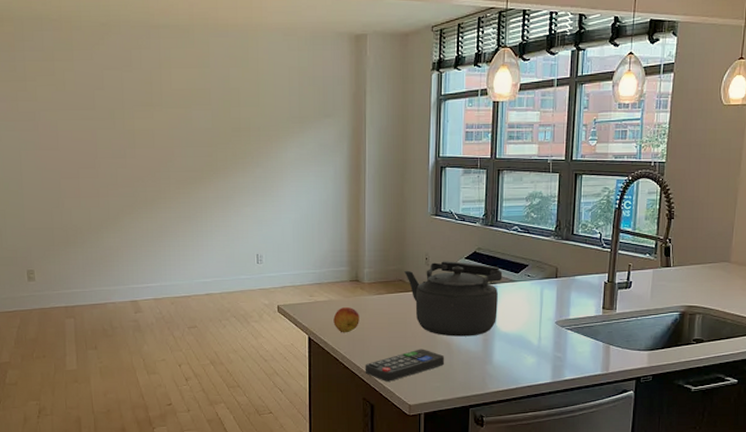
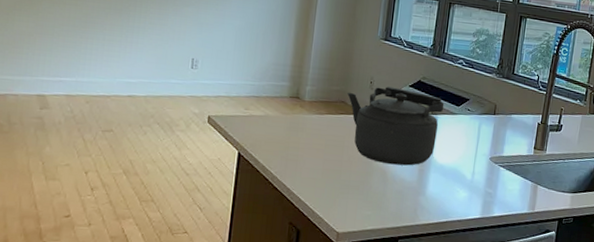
fruit: present [333,306,359,333] -> none [267,123,296,152]
remote control: present [365,349,445,381] -> none [294,174,379,207]

